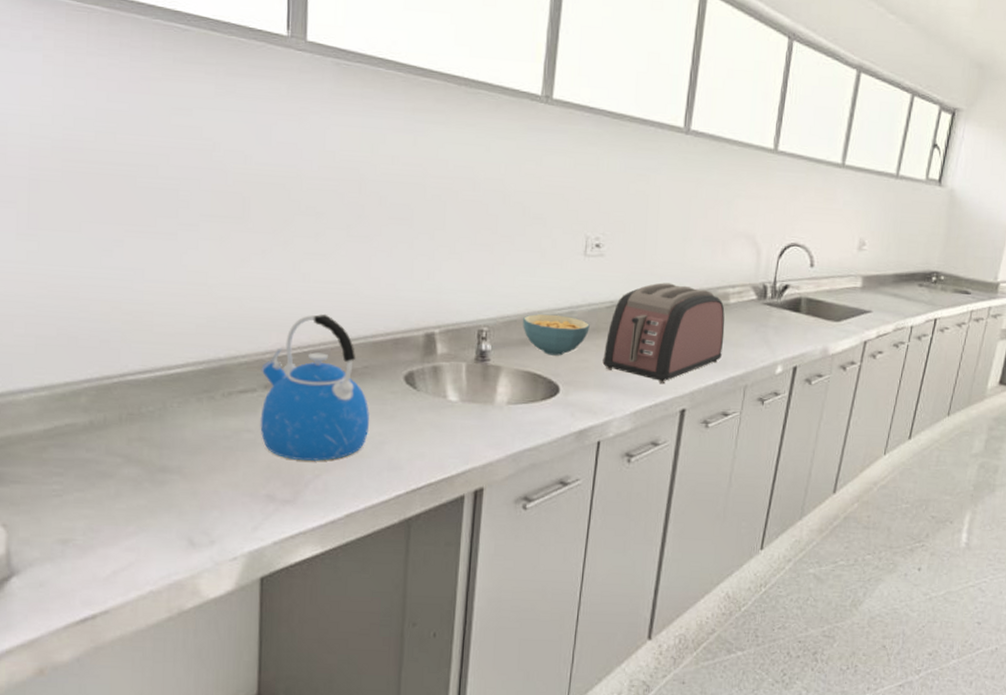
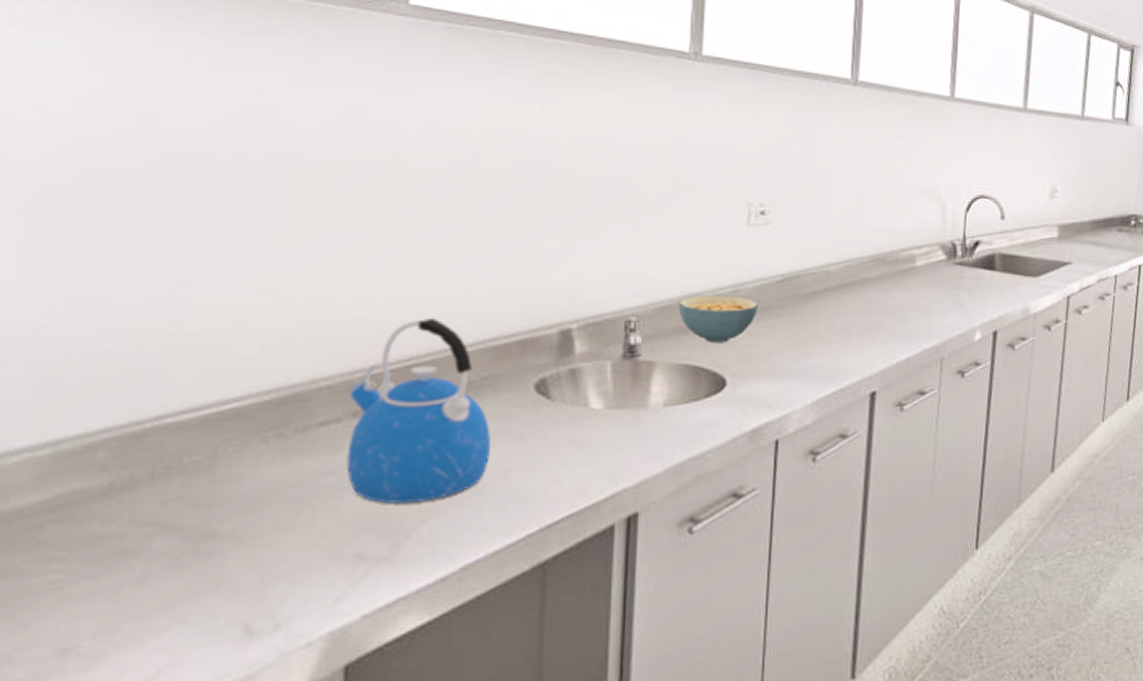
toaster: present [602,282,725,383] -> none [776,249,914,364]

